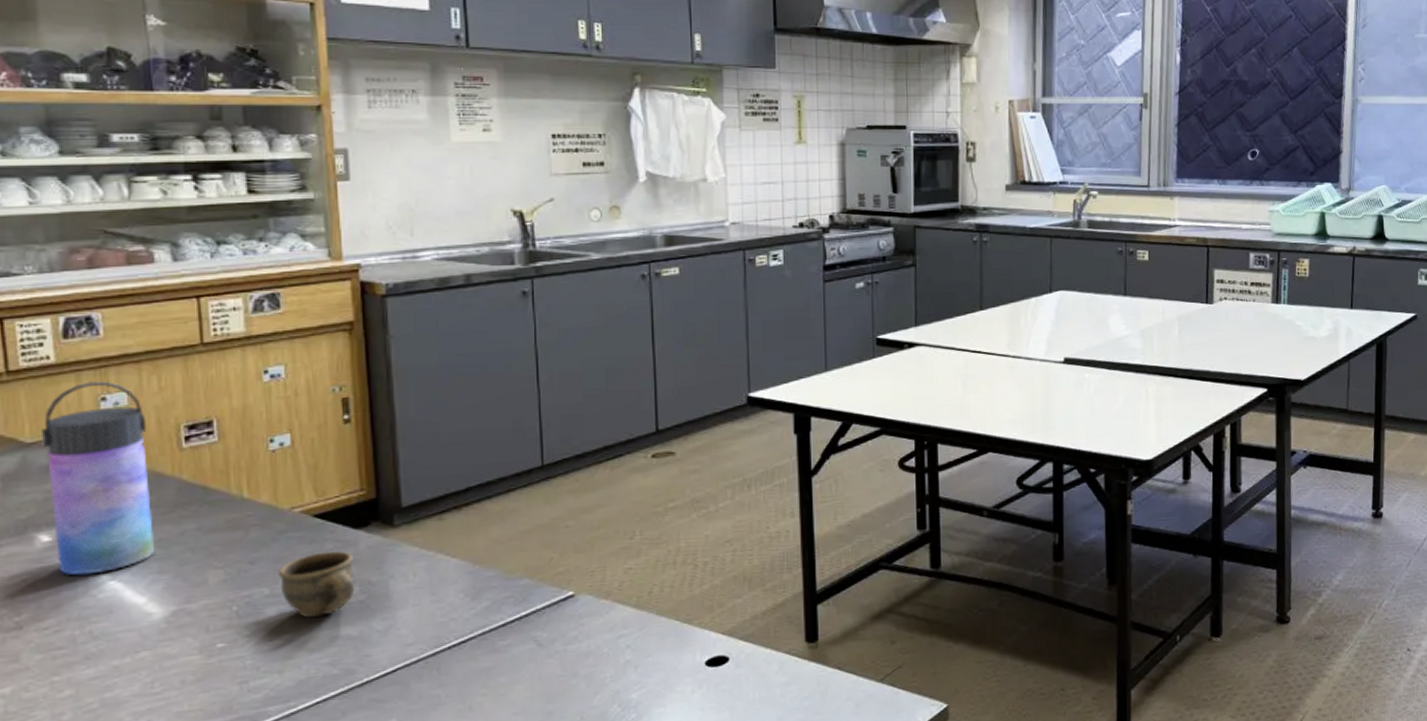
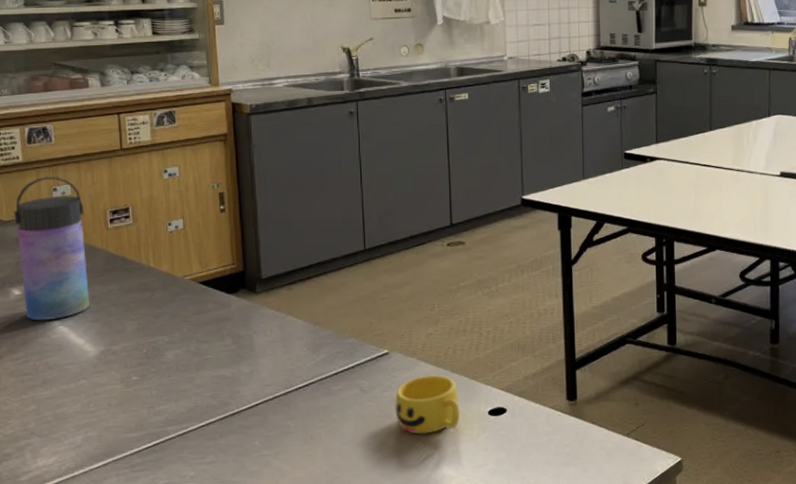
cup: present [278,550,355,618] -> none [175,310,229,361]
cup: none [583,620,668,696] -> present [395,375,460,434]

